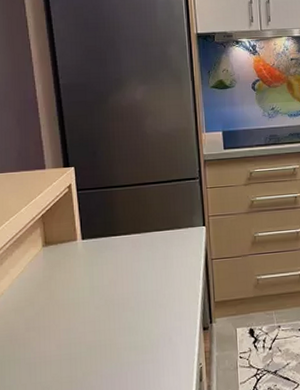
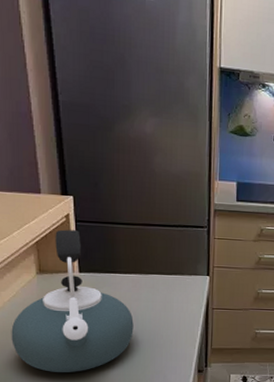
kettle: none [19,199,136,348] -> present [11,229,134,372]

